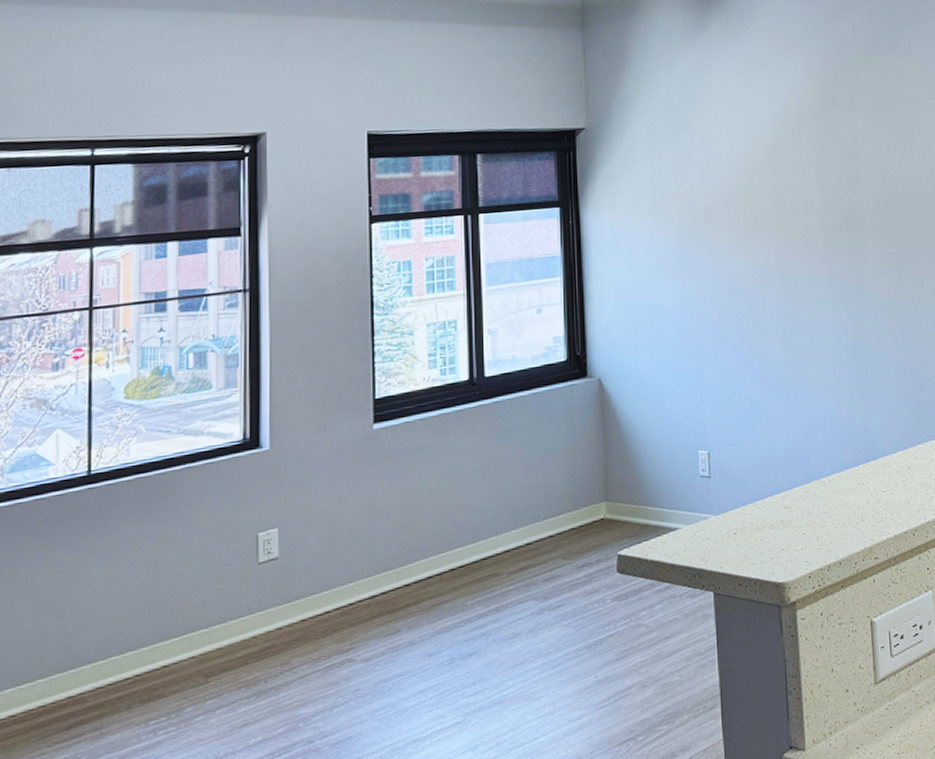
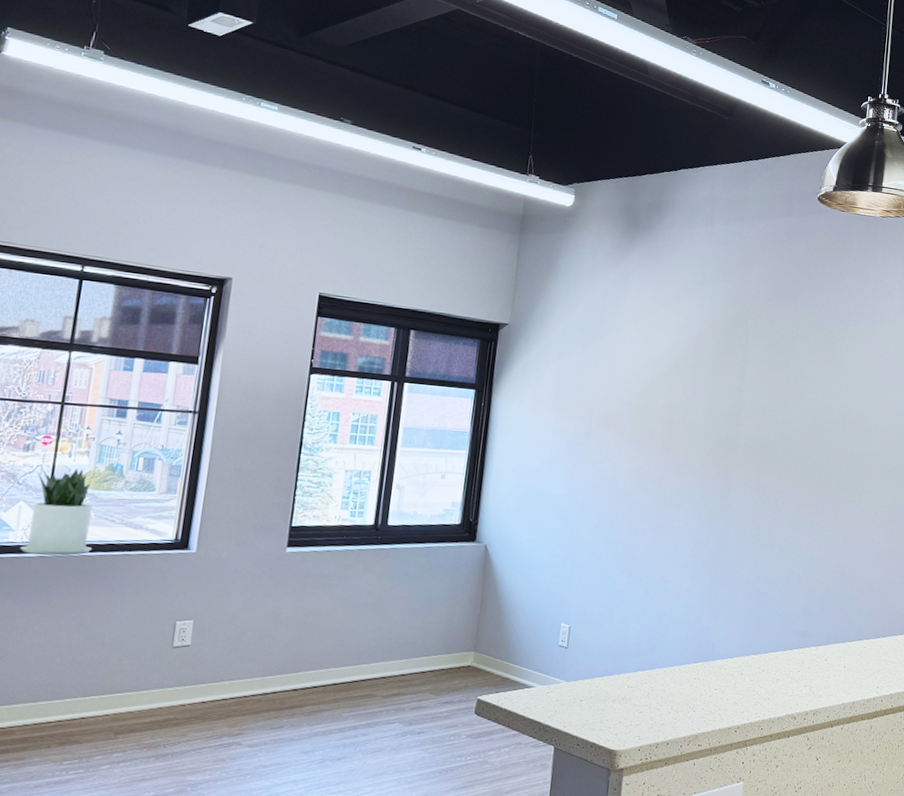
planter: none [63,379,148,489] -> present [19,467,93,556]

